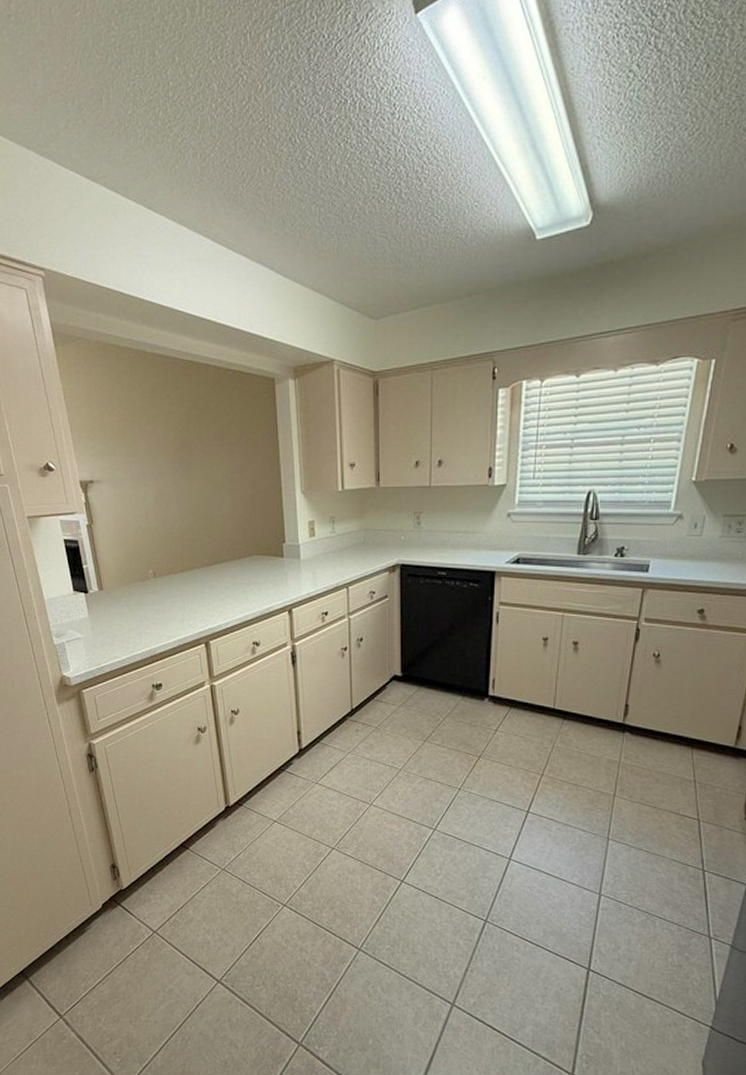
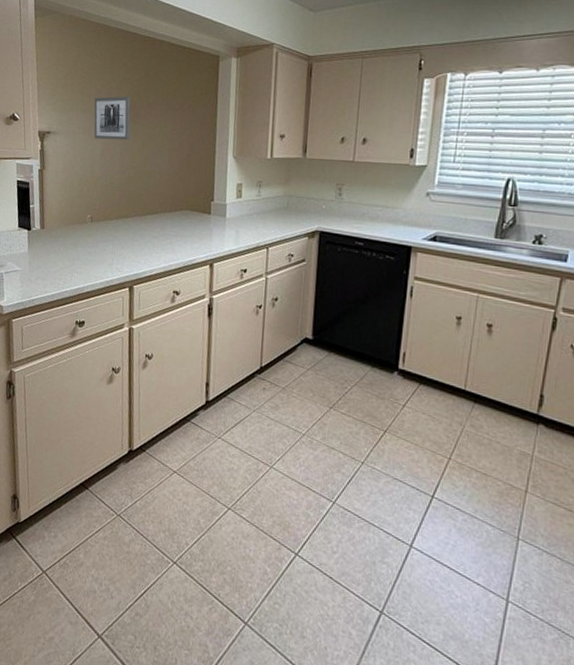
wall art: none [139,432,185,485] -> present [94,96,131,141]

